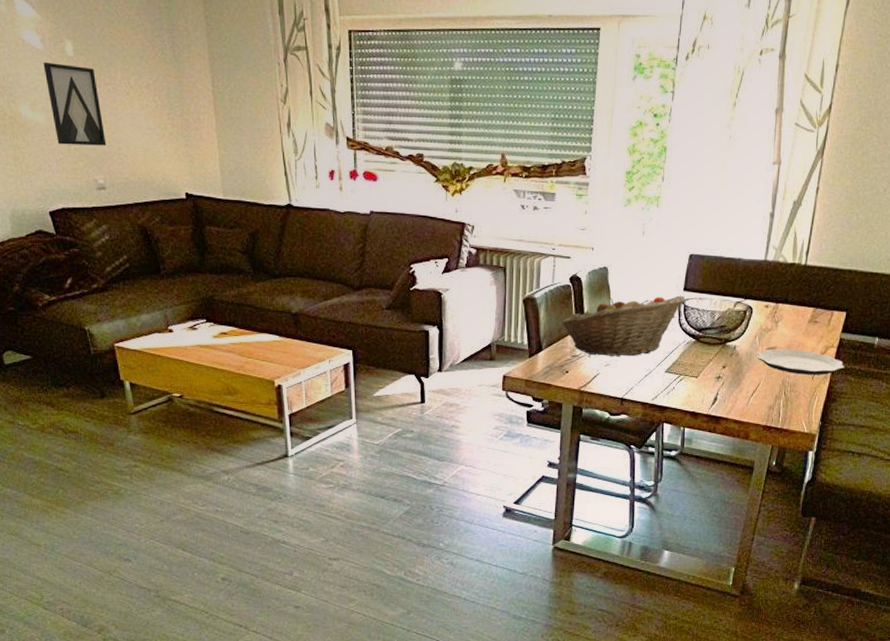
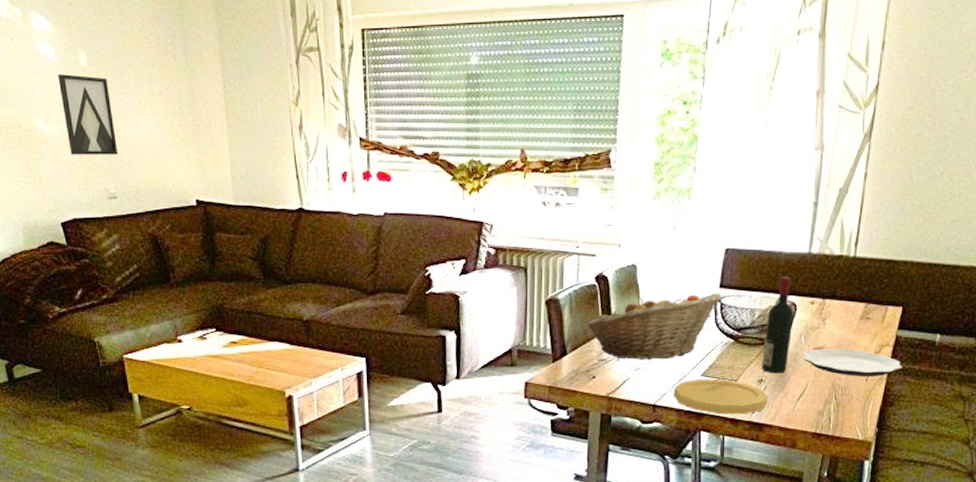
plate: none [640,375,725,408] -> present [674,380,768,415]
wine bottle: none [720,281,750,371] -> present [762,276,794,374]

